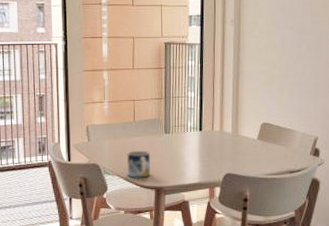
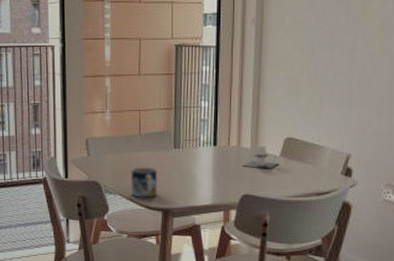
candle: none [224,130,257,151] -> present [242,145,280,169]

